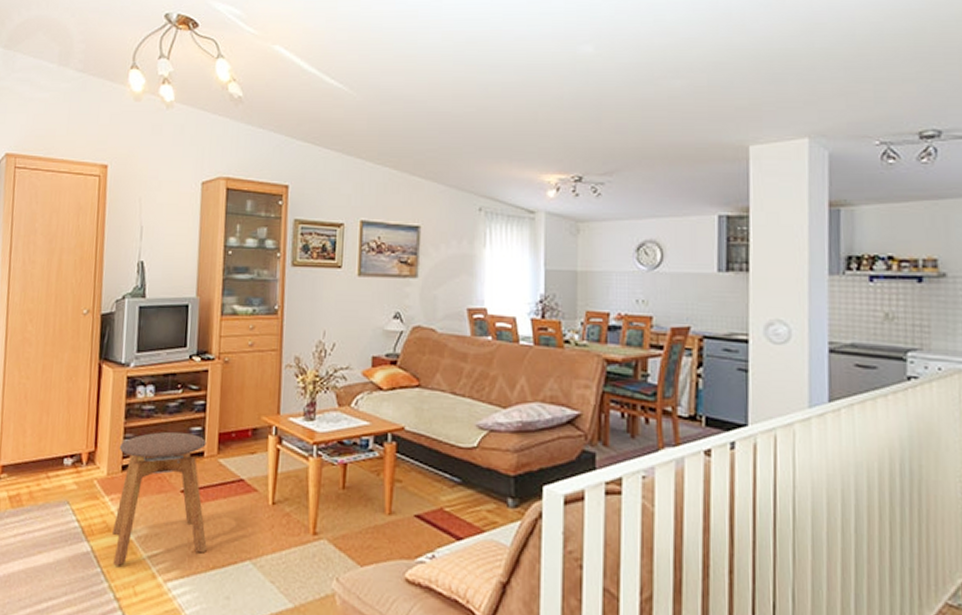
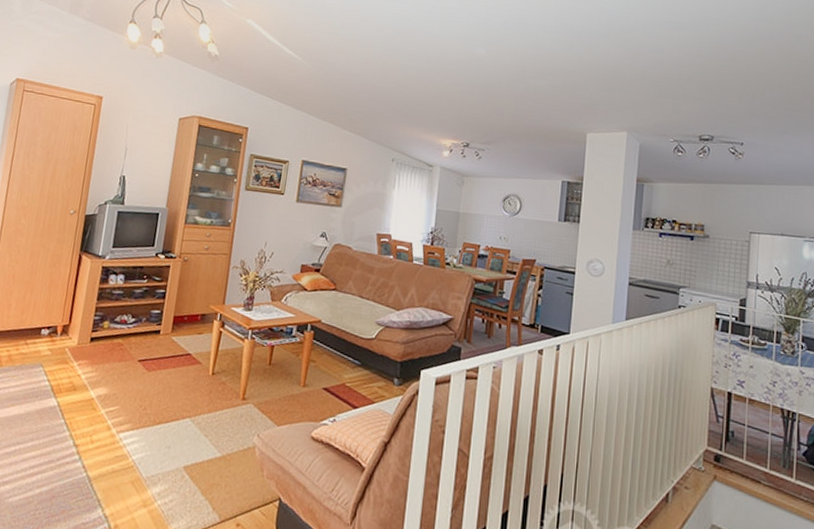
stool: present [113,431,207,566] -> none [75,312,163,419]

